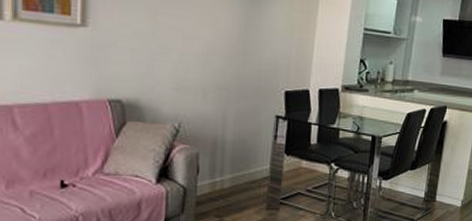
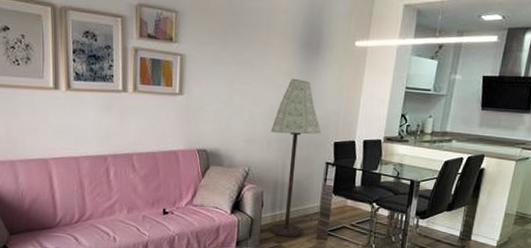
floor lamp: none [206,11,269,209] -> present [270,78,321,237]

